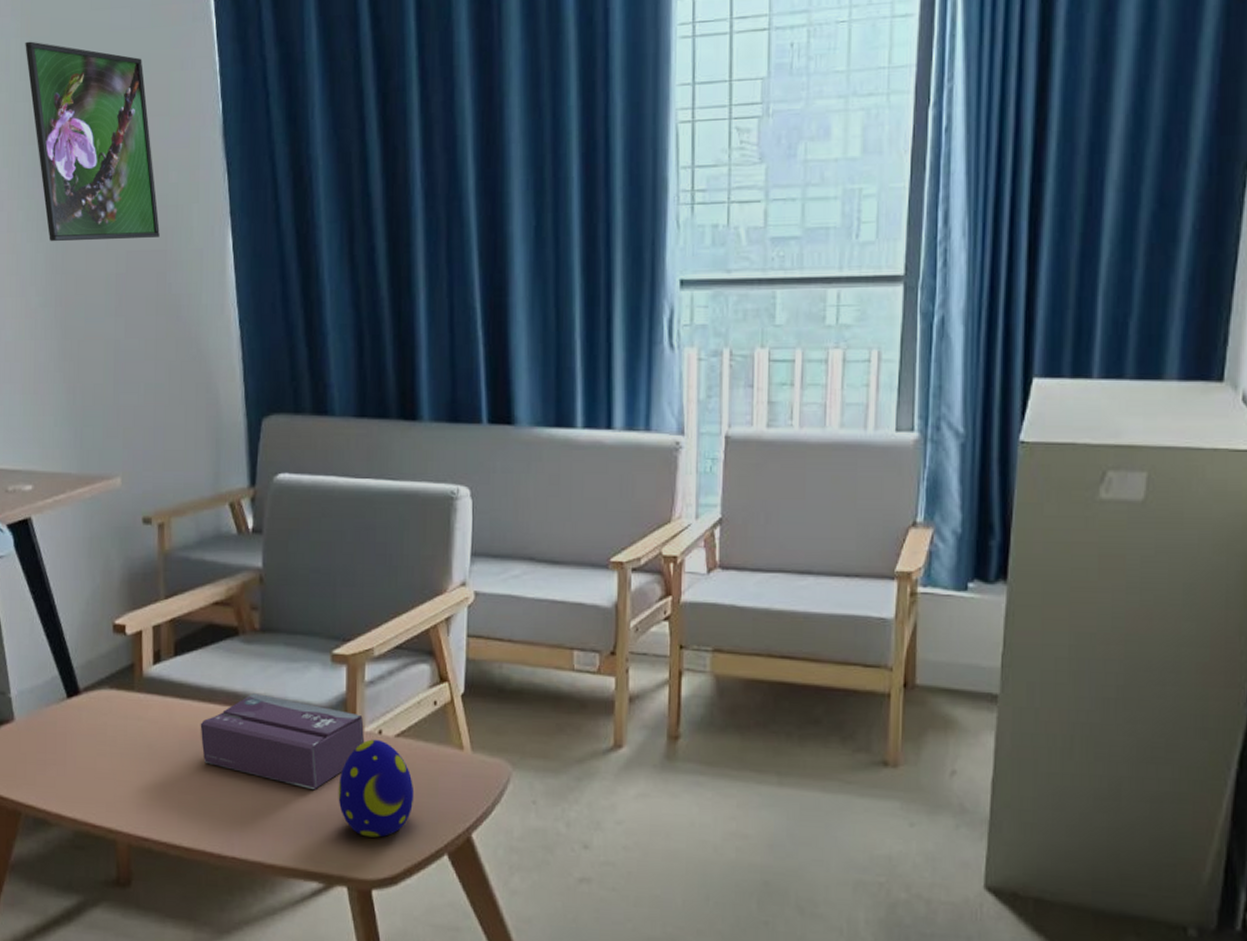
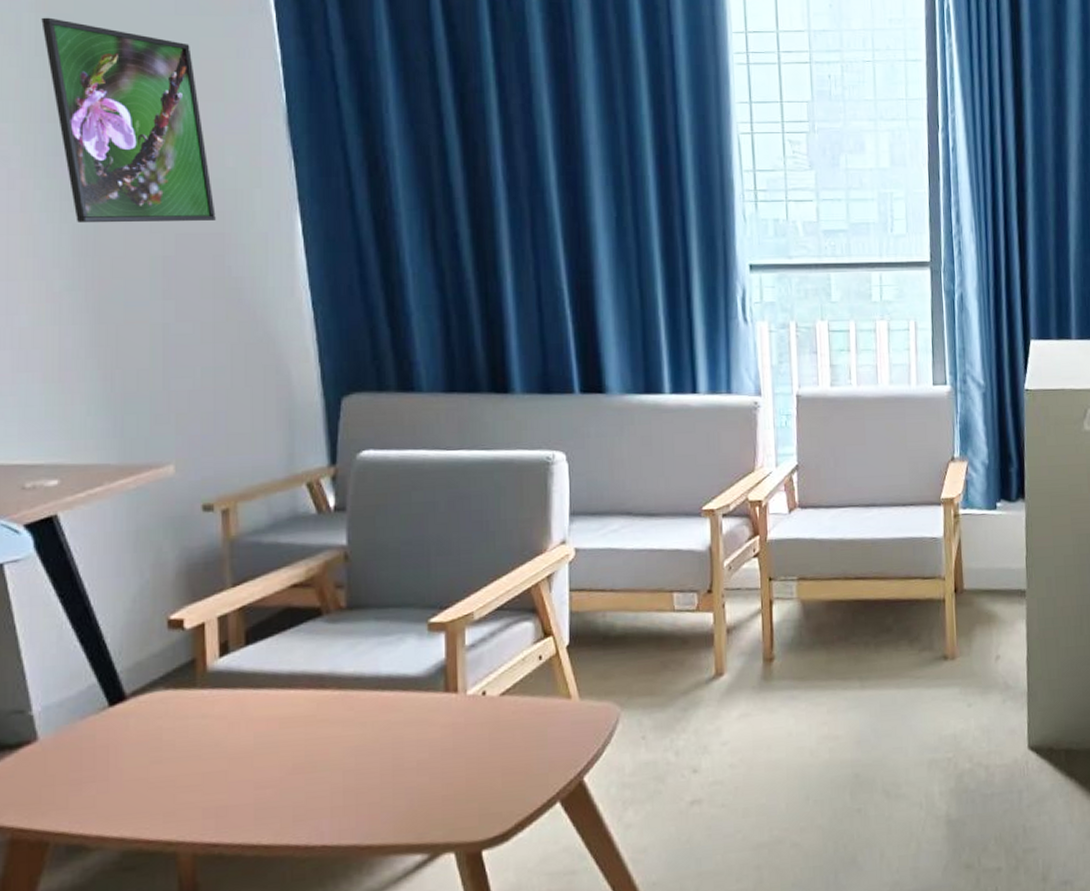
tissue box: present [200,692,365,790] -> none [279,671,468,762]
decorative egg: present [338,739,415,838] -> none [441,700,523,799]

